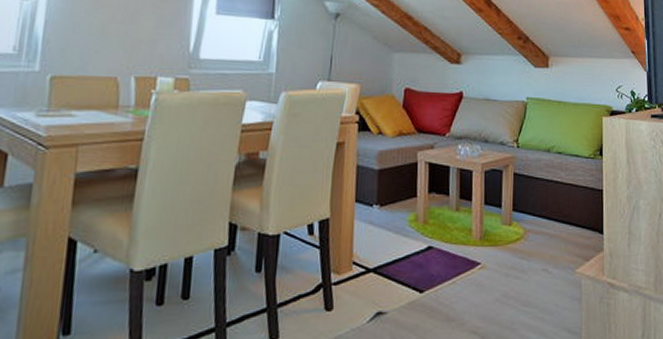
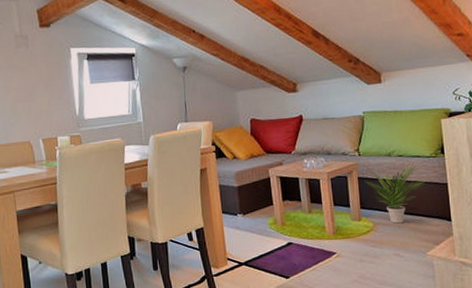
potted plant: none [520,162,581,232] -> present [364,164,425,224]

